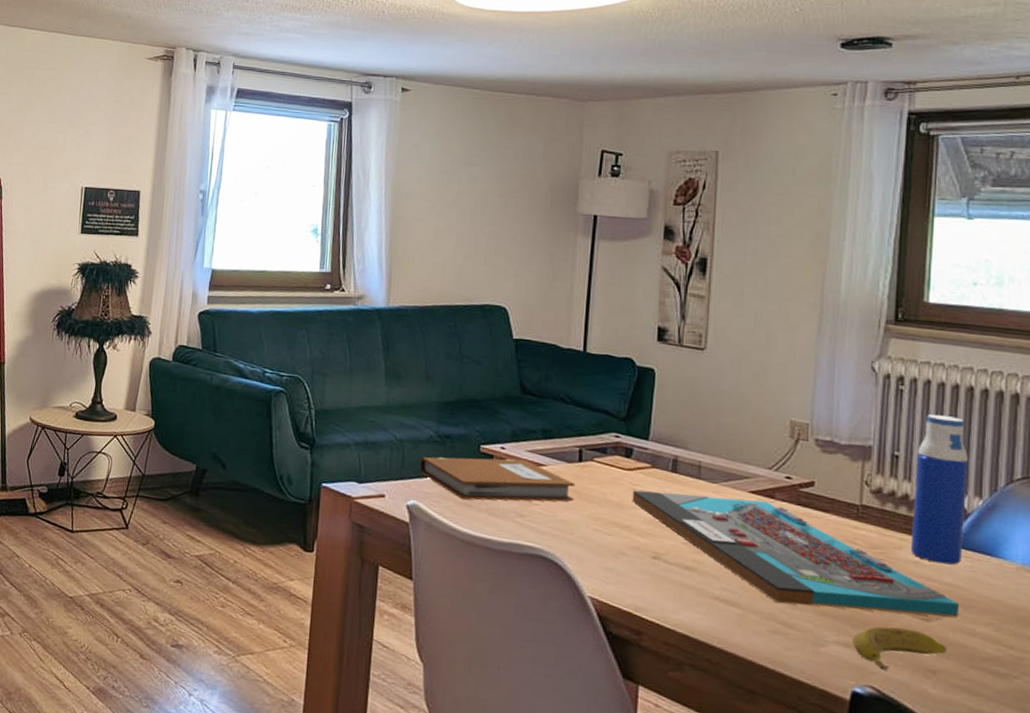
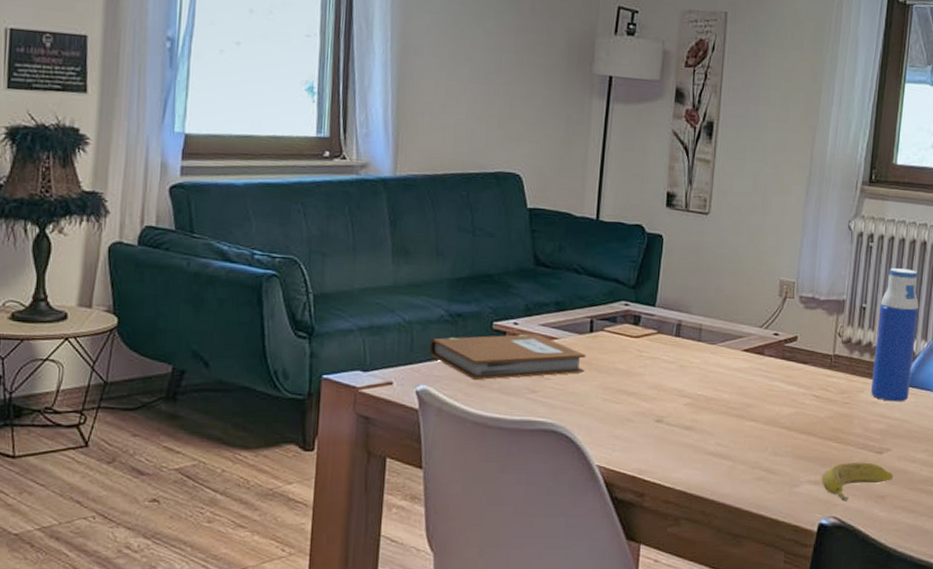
board game: present [632,490,959,618] -> none [638,356,904,452]

